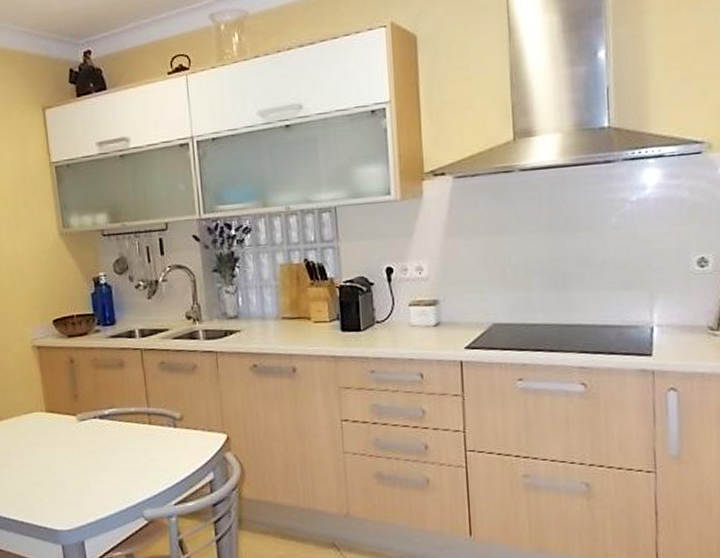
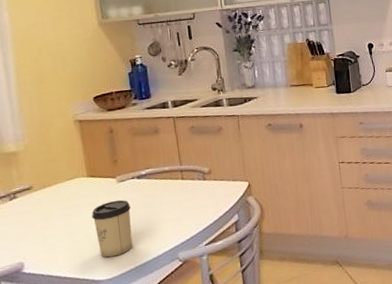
cup: none [50,441,94,506] -> present [92,199,133,258]

